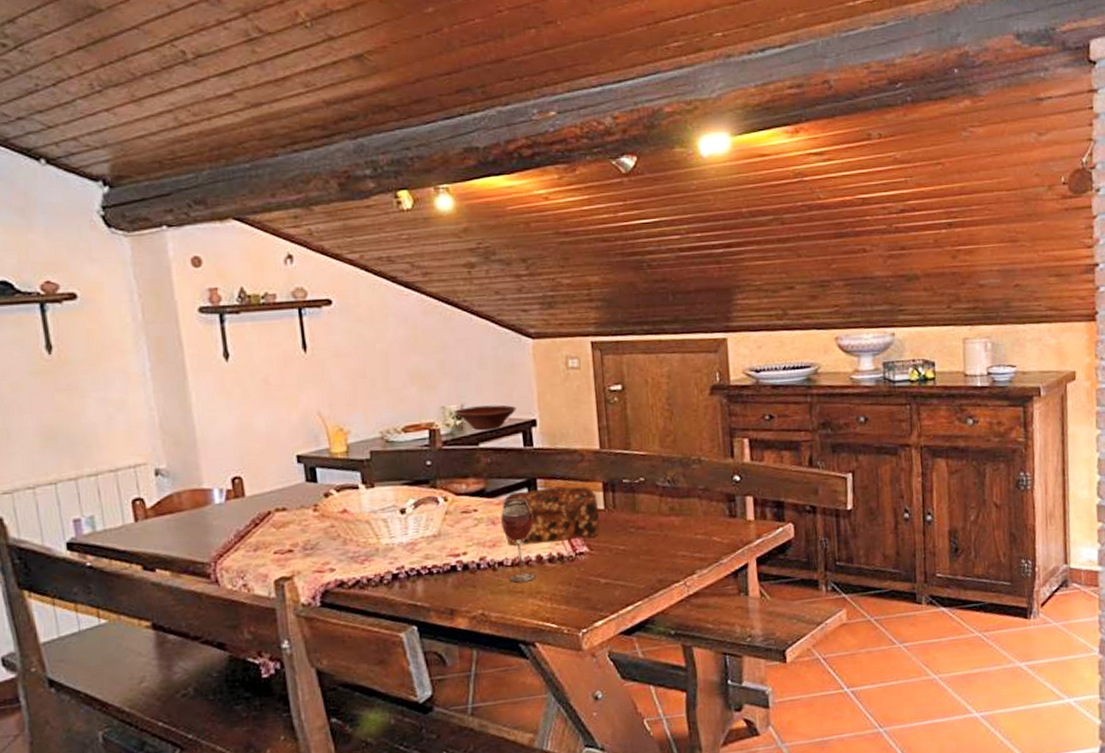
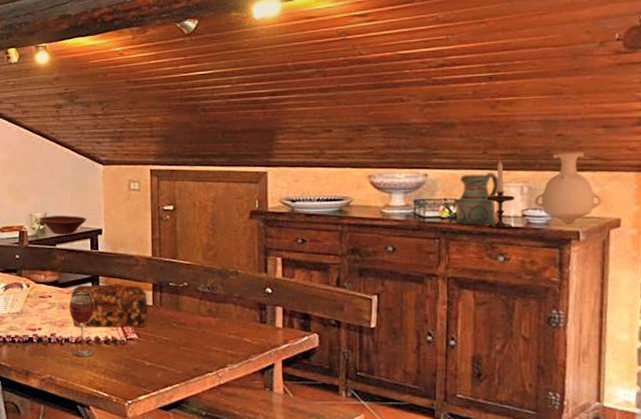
ceramic pitcher: none [925,329,965,388] -> present [455,173,499,225]
candlestick: none [953,309,980,390] -> present [486,155,515,229]
vase: none [997,304,1059,379] -> present [534,153,603,223]

